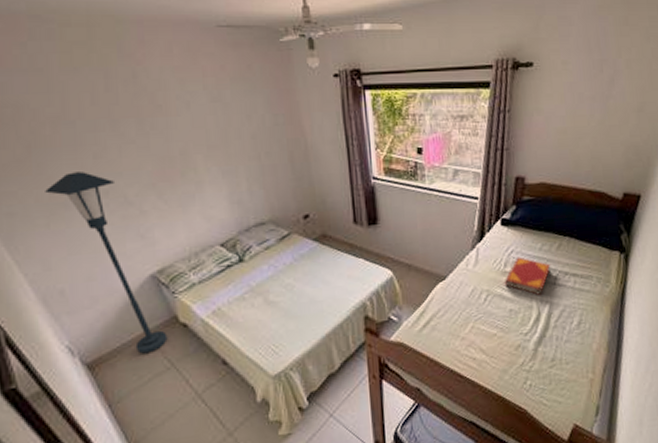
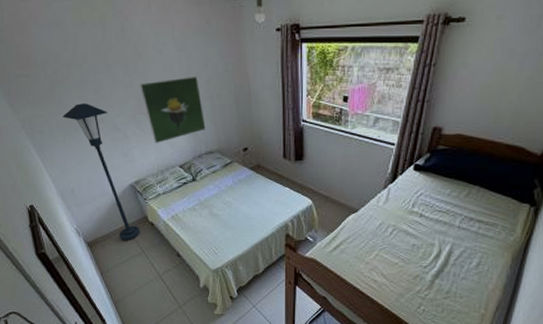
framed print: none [159,131,254,219] -> present [139,76,206,144]
hardback book: present [504,257,551,295] -> none [410,200,458,235]

